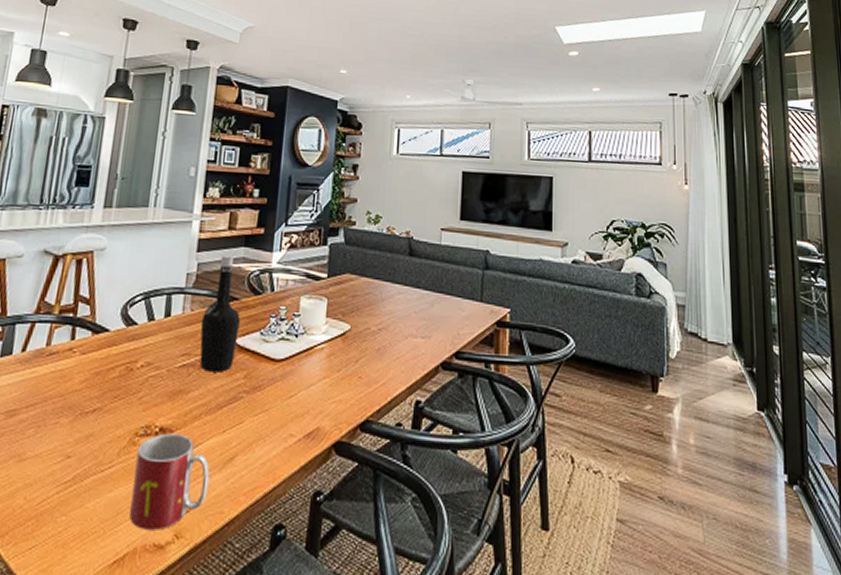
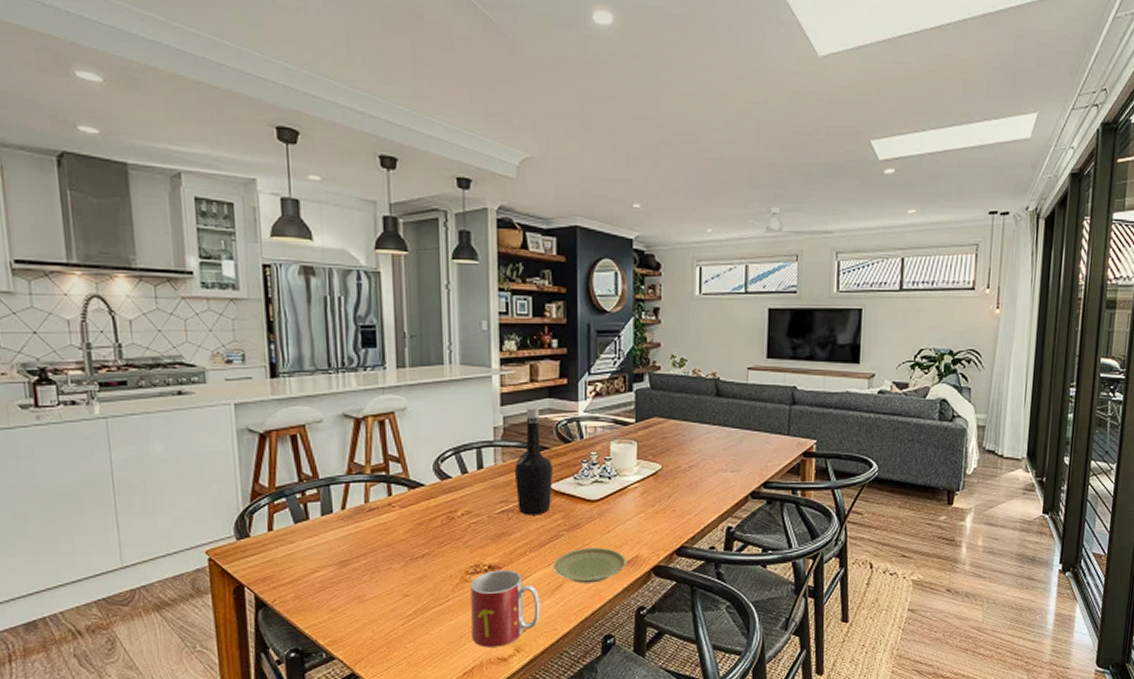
plate: none [226,414,306,458] -> present [552,548,626,584]

